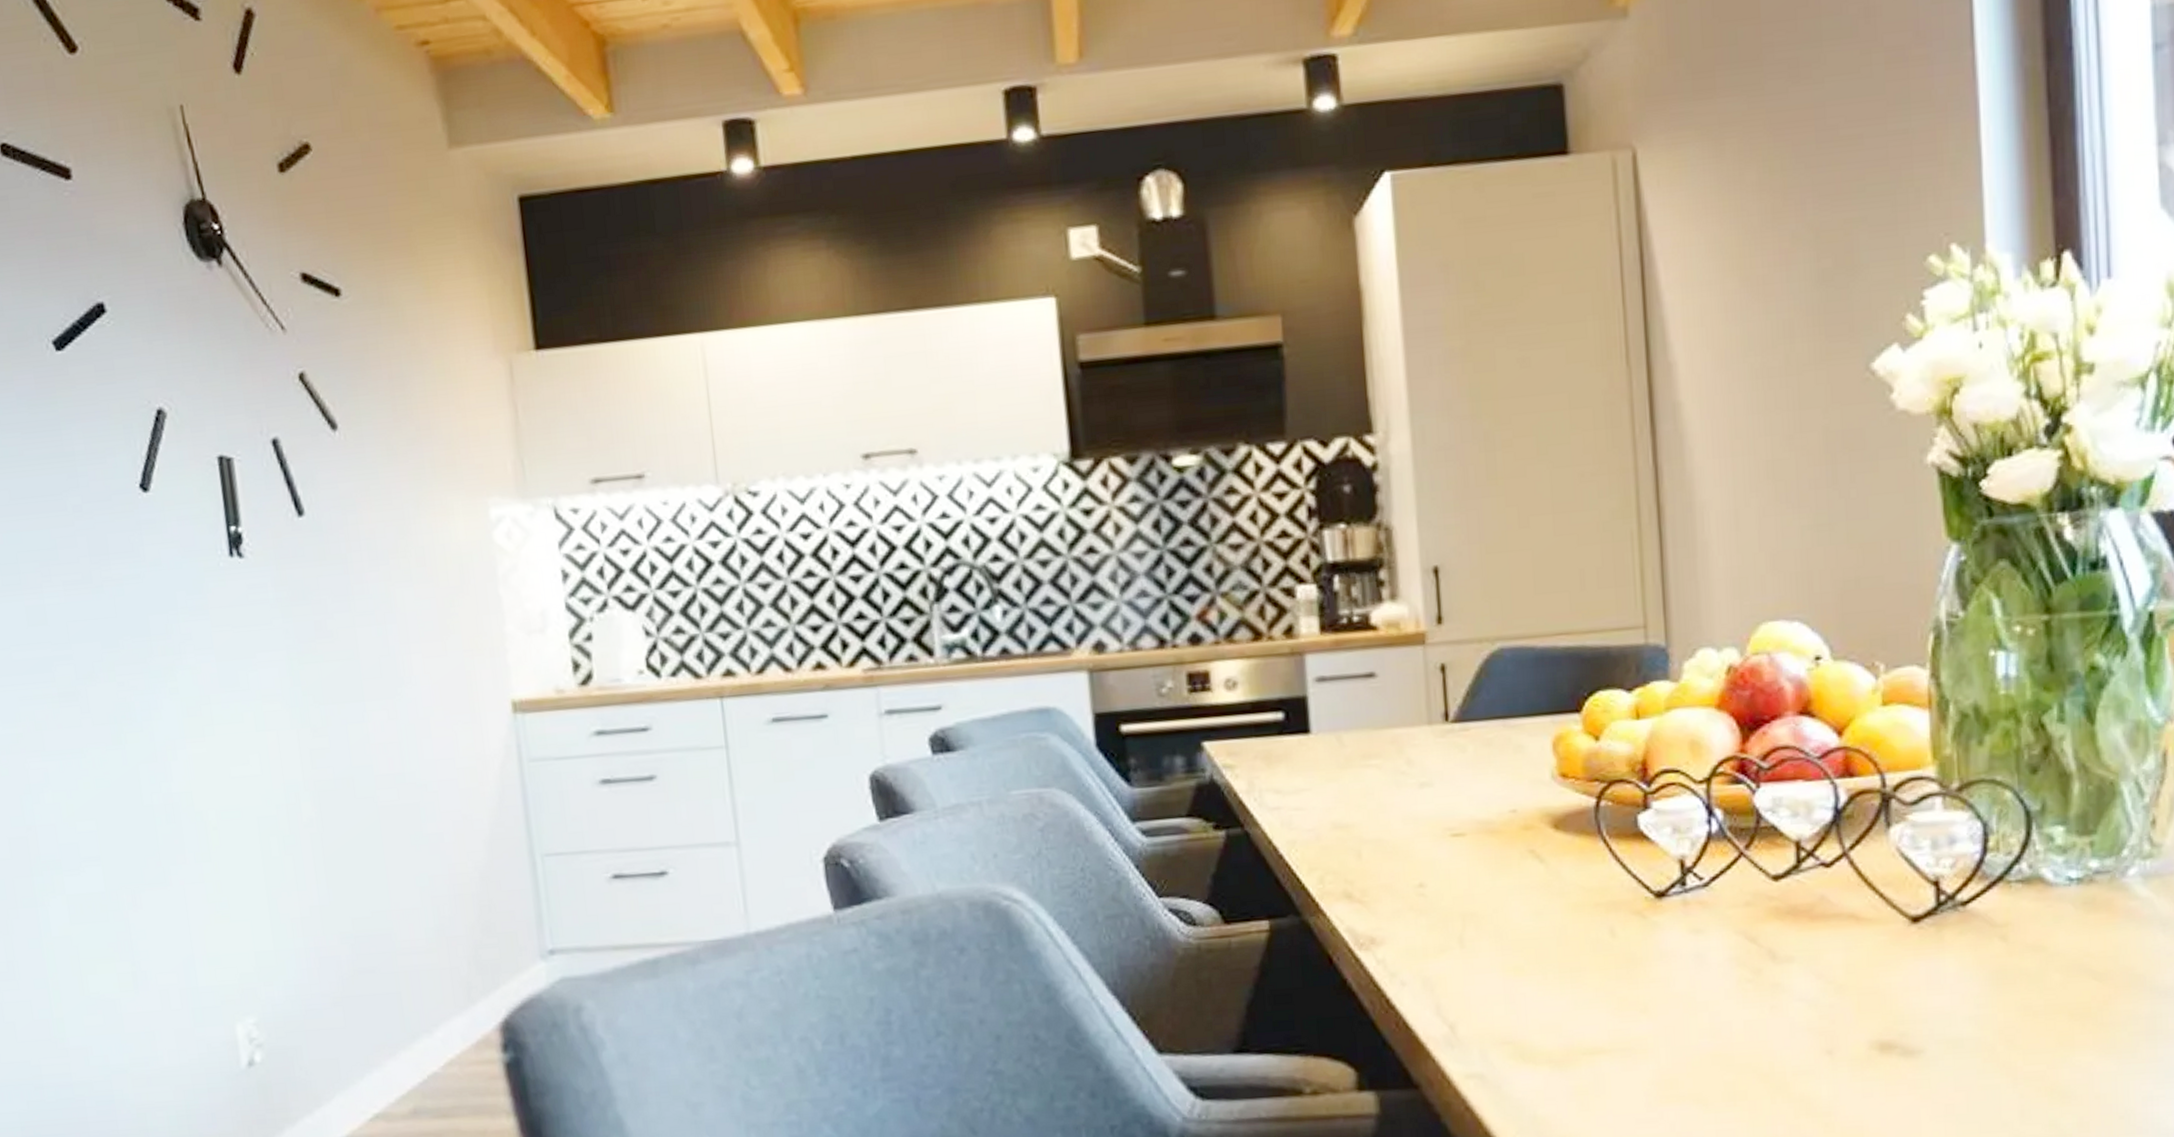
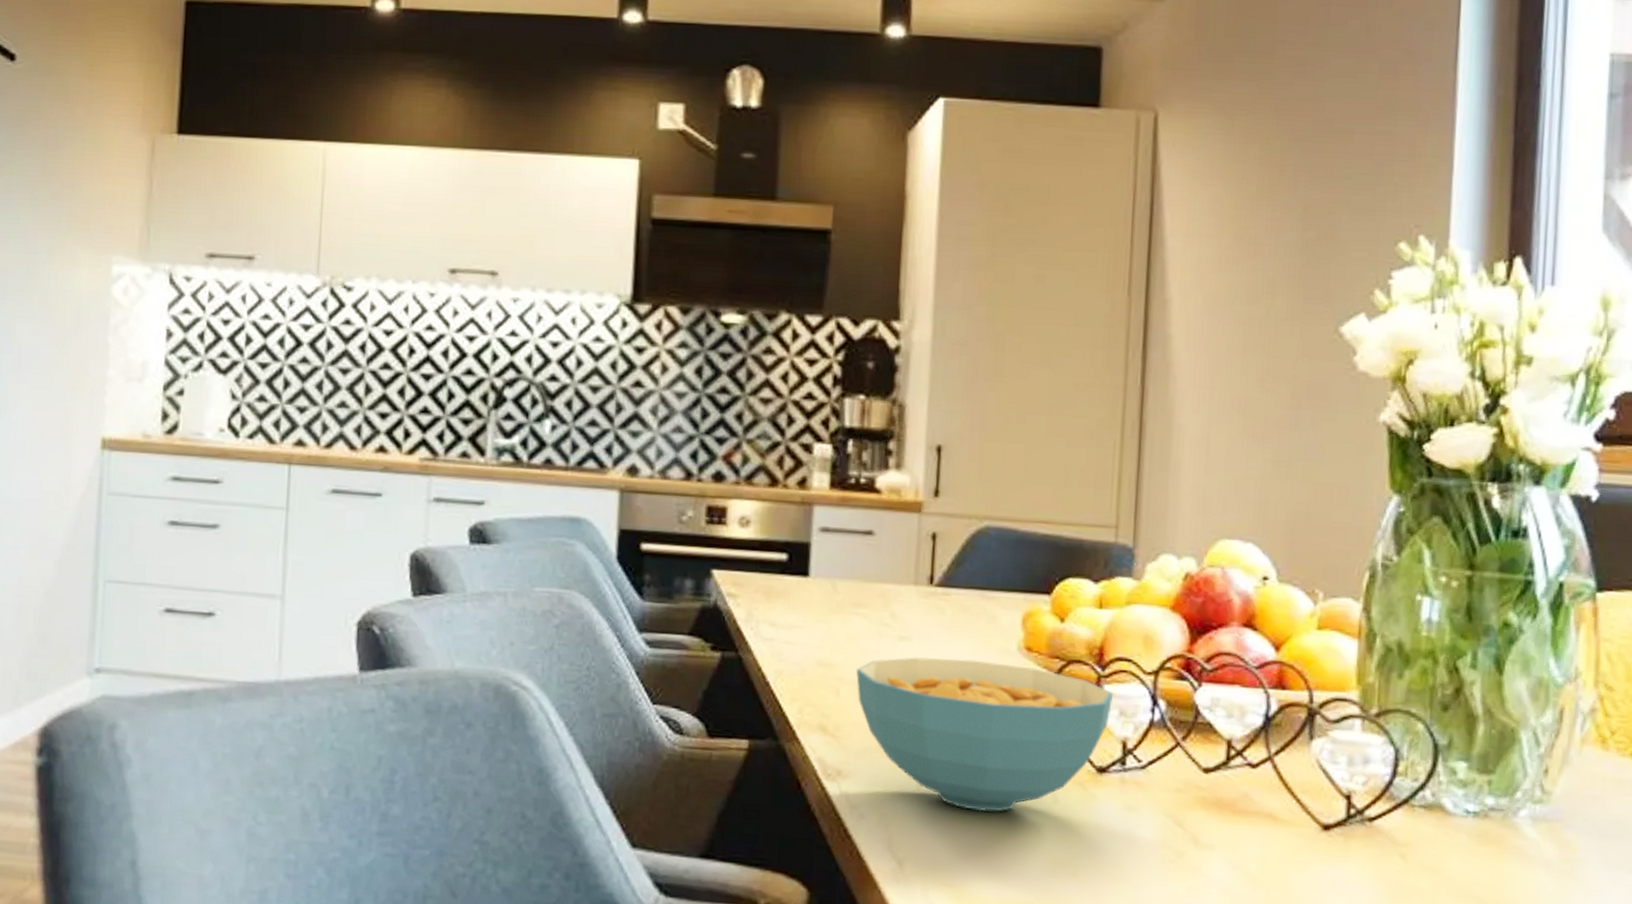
cereal bowl: none [1375,794,1664,960] -> present [855,657,1114,812]

